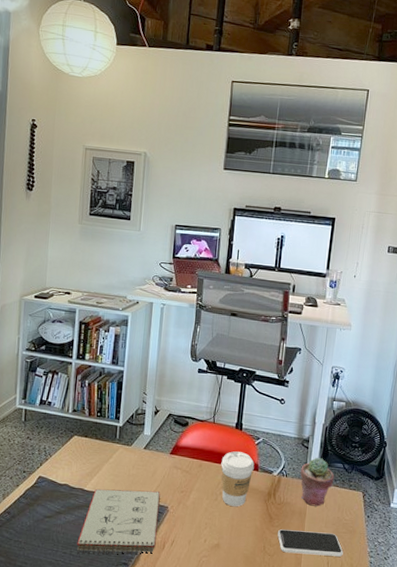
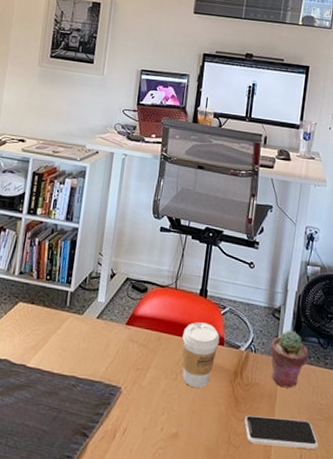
notepad: present [77,488,161,556] -> none [14,365,113,447]

